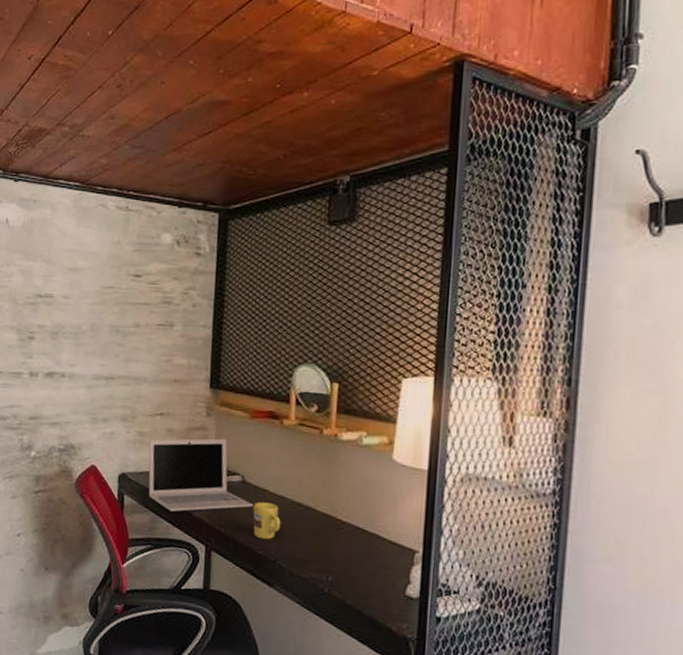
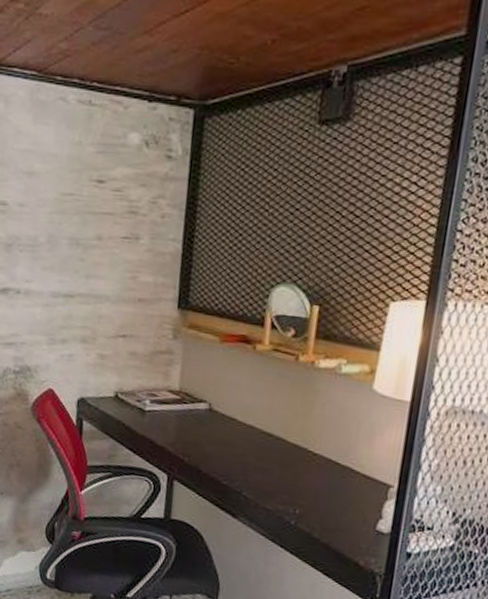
laptop: present [148,438,253,512] -> none [108,362,220,440]
mug: present [252,501,281,540] -> none [218,430,249,471]

